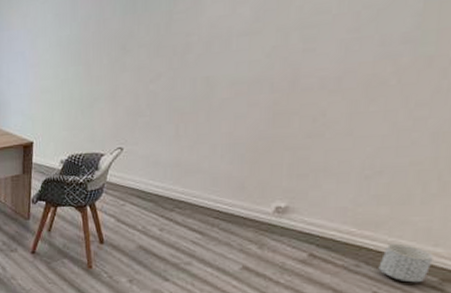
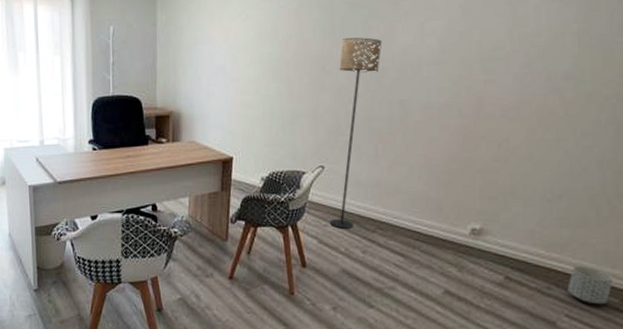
floor lamp: none [127,11,189,208] -> present [329,37,383,229]

